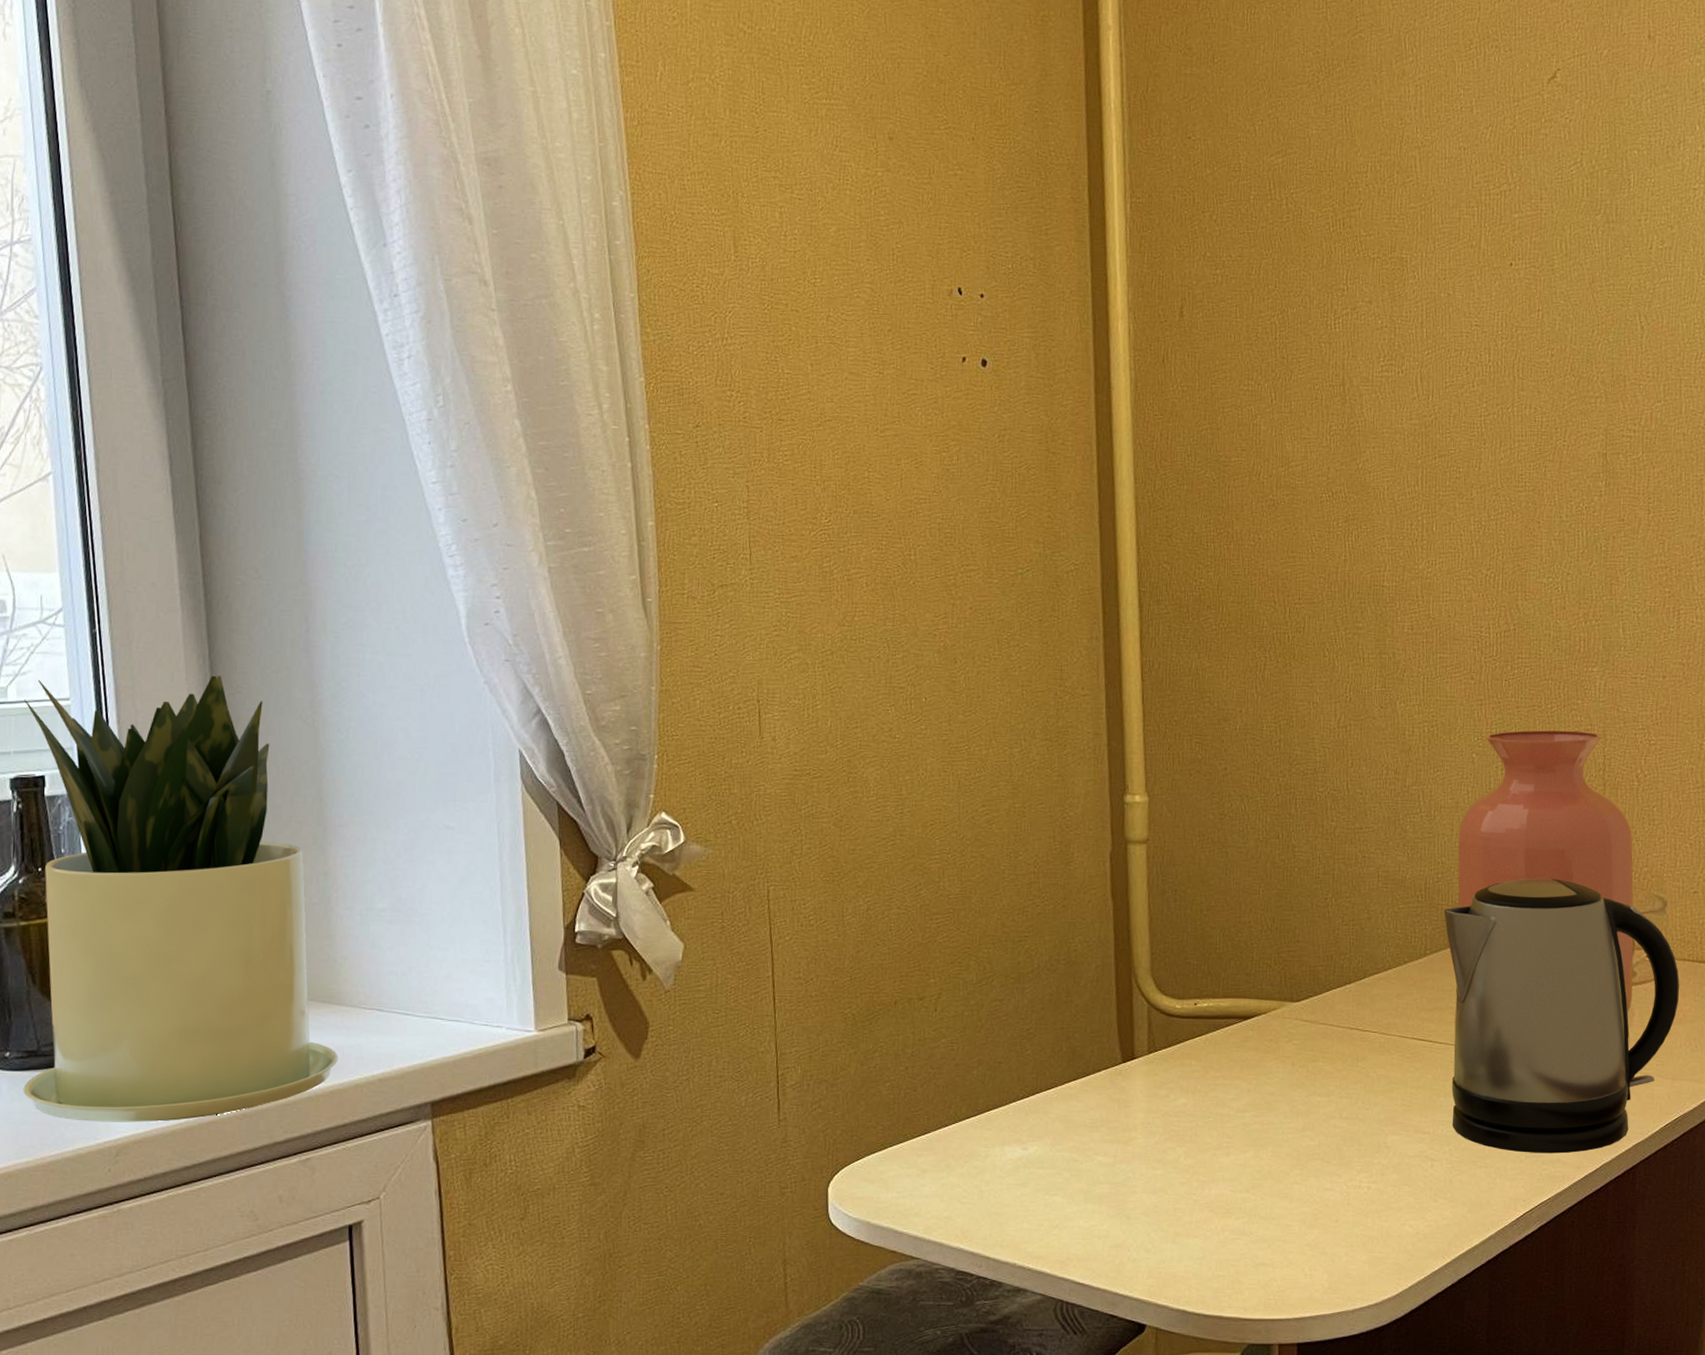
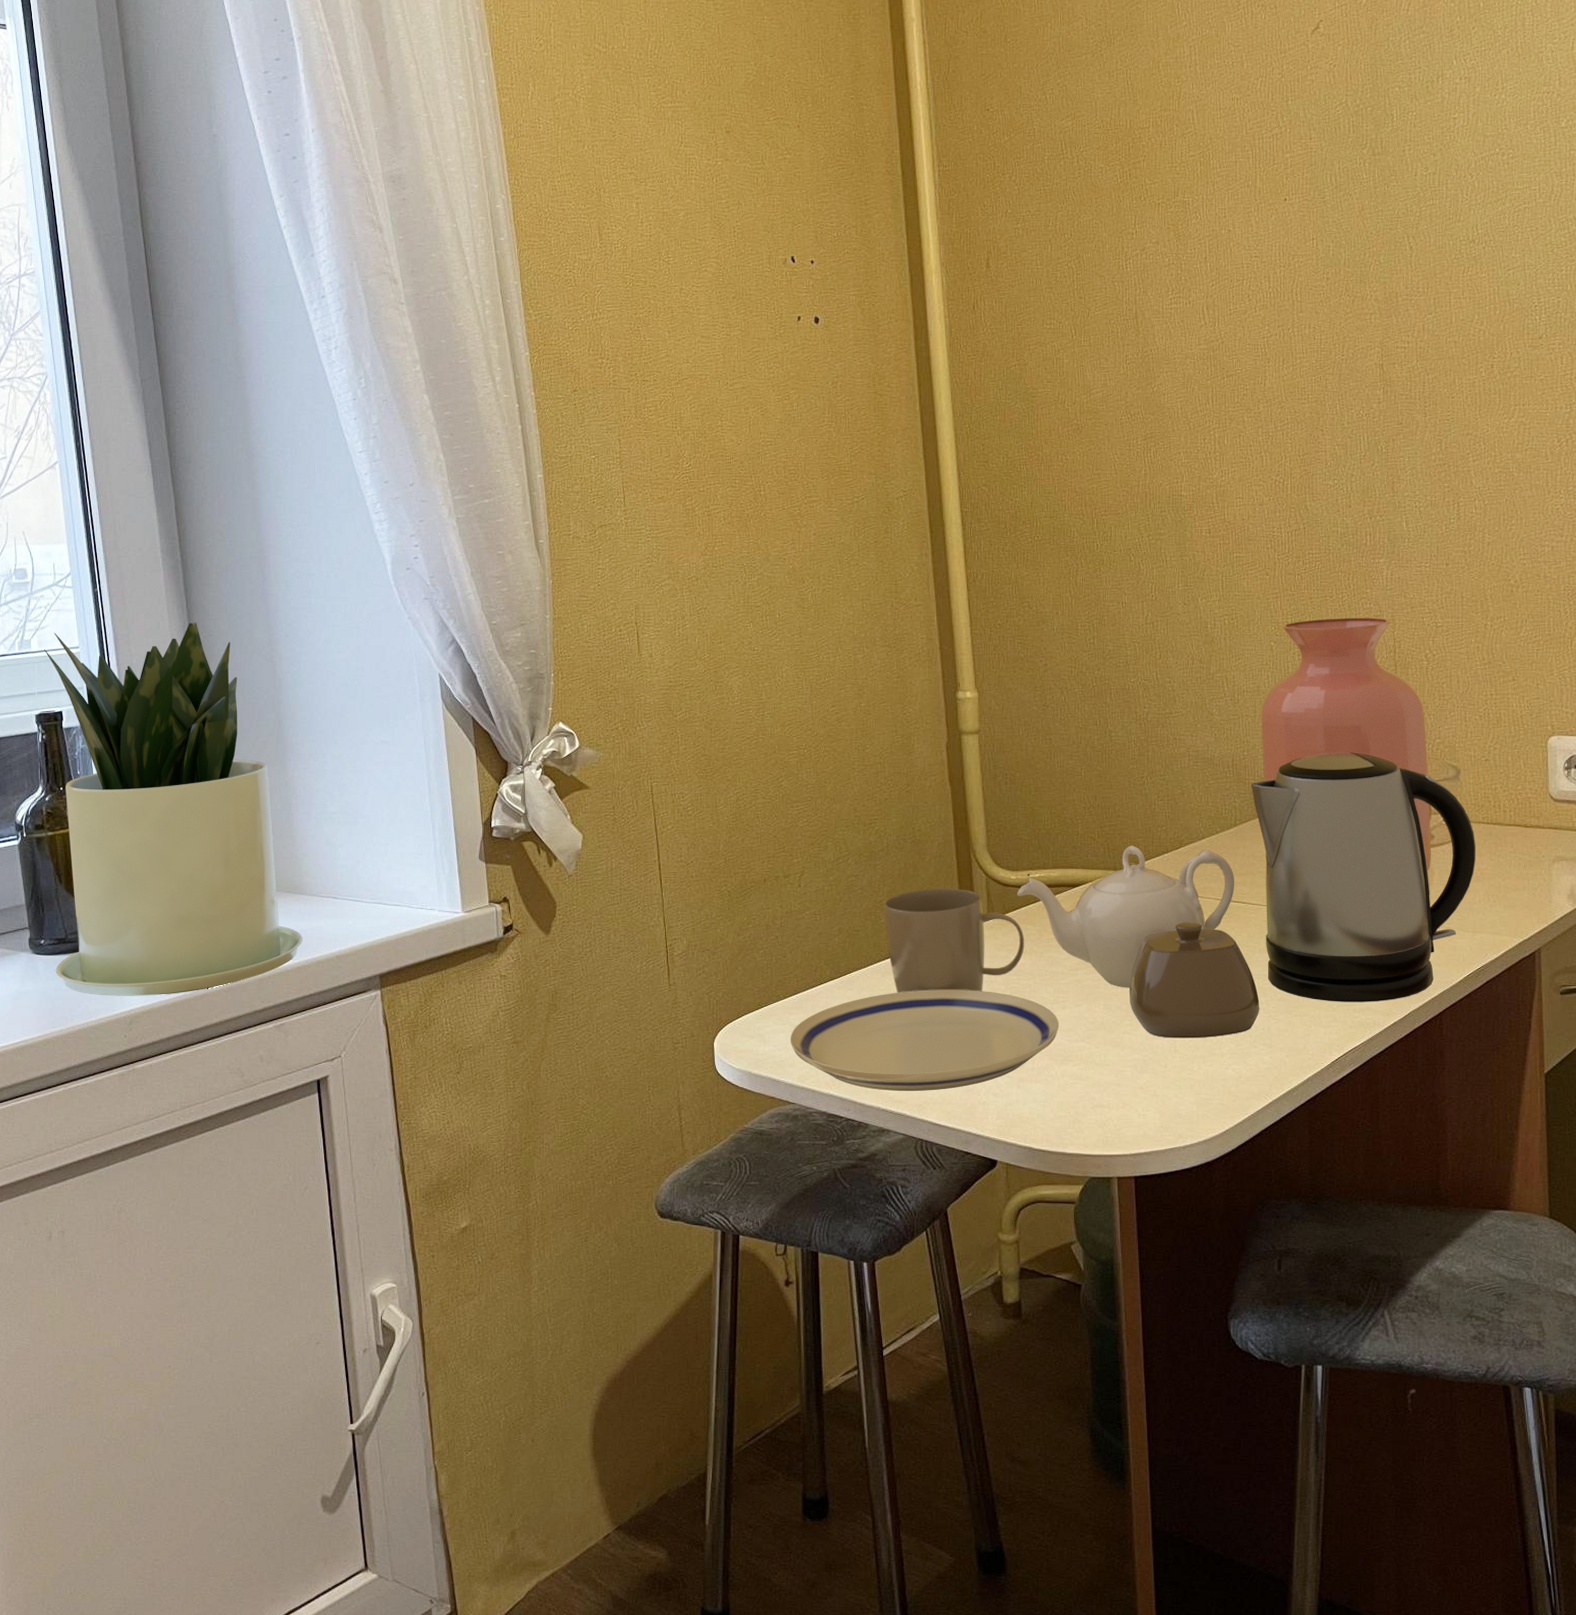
plate: none [916,1131,1222,1246] -> present [790,990,1060,1091]
mug: none [1031,1017,1188,1135] -> present [884,889,1025,993]
teapot: none [1181,974,1421,1133] -> present [1016,845,1234,988]
sugar bowl: none [1301,1060,1442,1191] -> present [1130,921,1260,1039]

